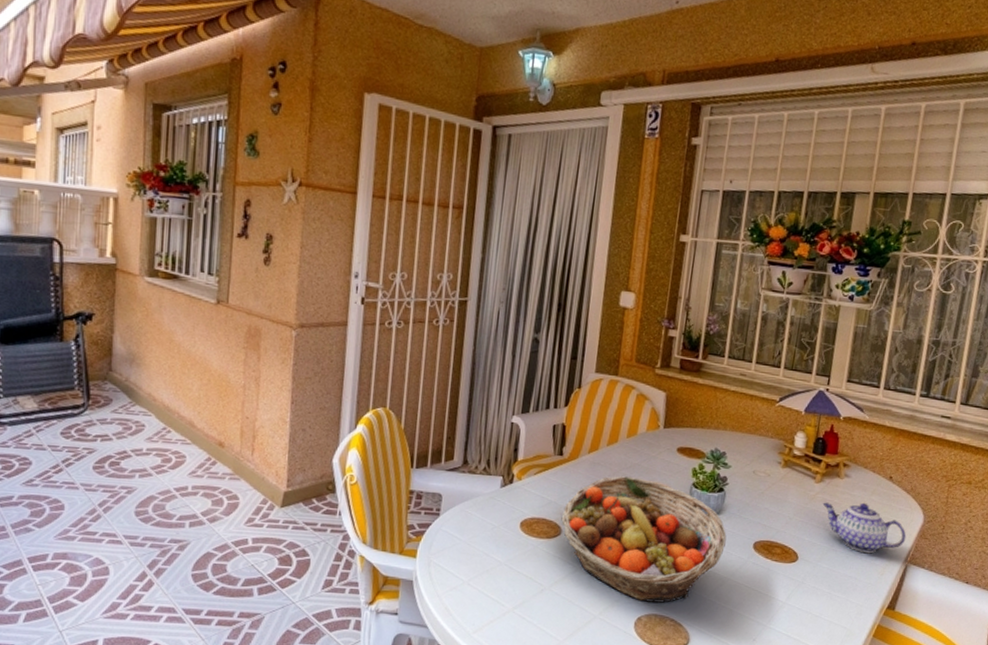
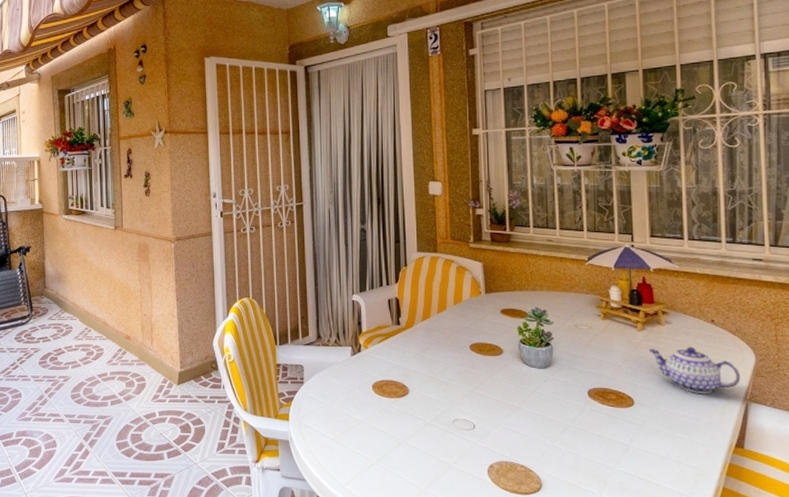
fruit basket: present [561,476,727,603] -> none [407,339,561,451]

